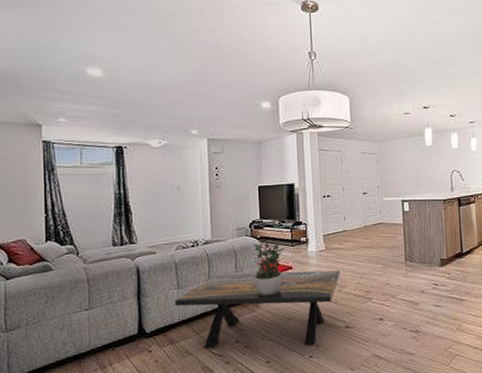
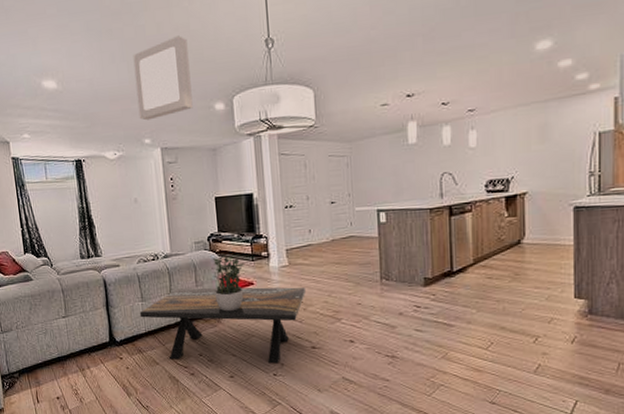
ceiling light: none [185,41,241,113] -> present [133,36,193,121]

